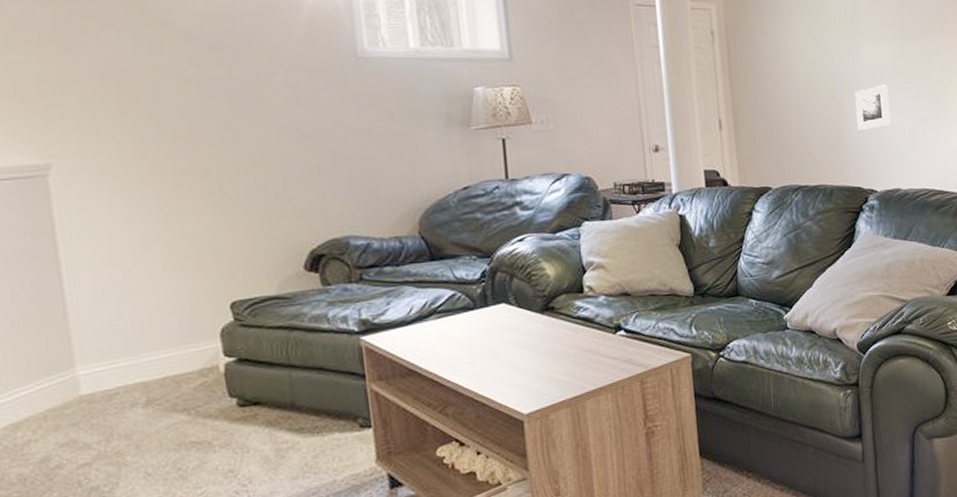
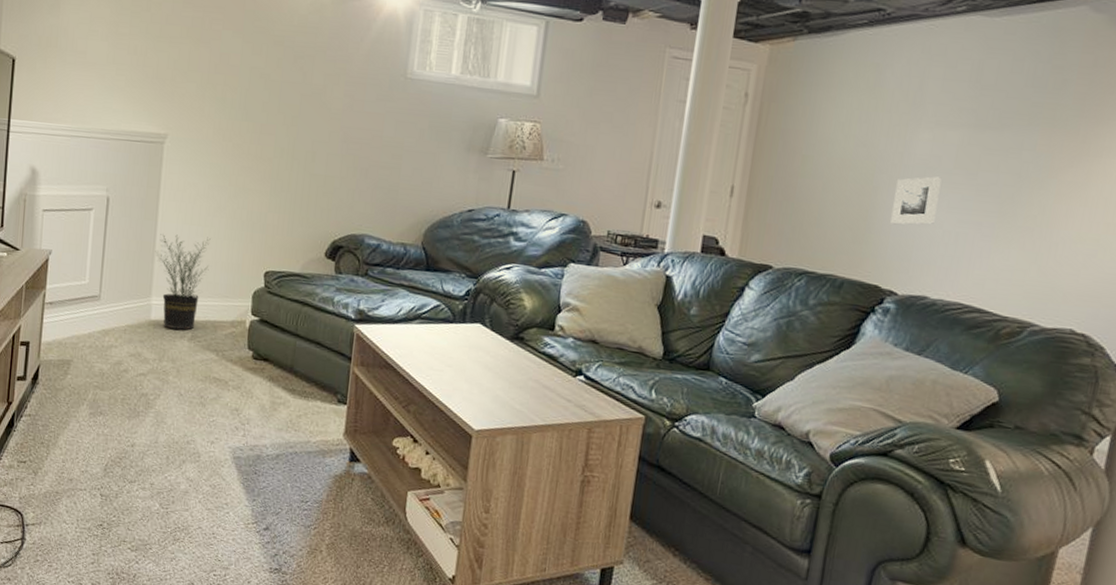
potted plant: none [67,278,152,400] -> present [155,234,211,330]

